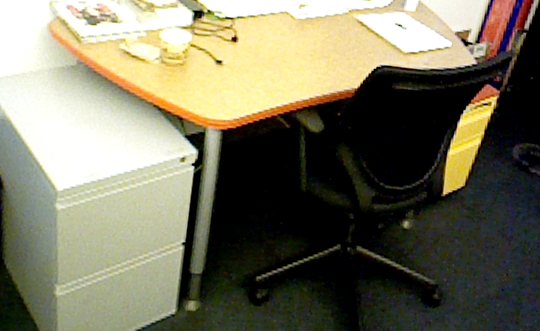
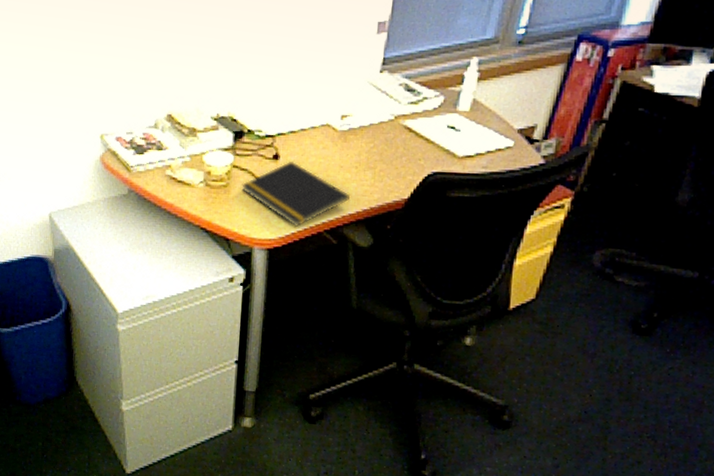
notepad: none [198,44,304,110] -> present [241,161,350,227]

